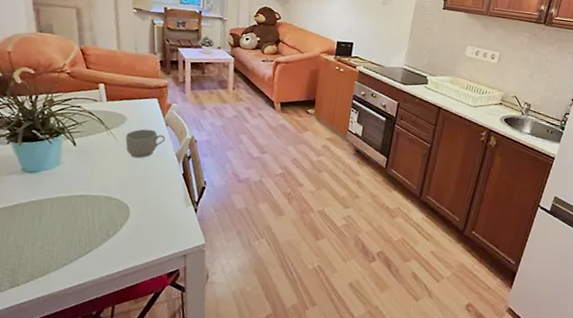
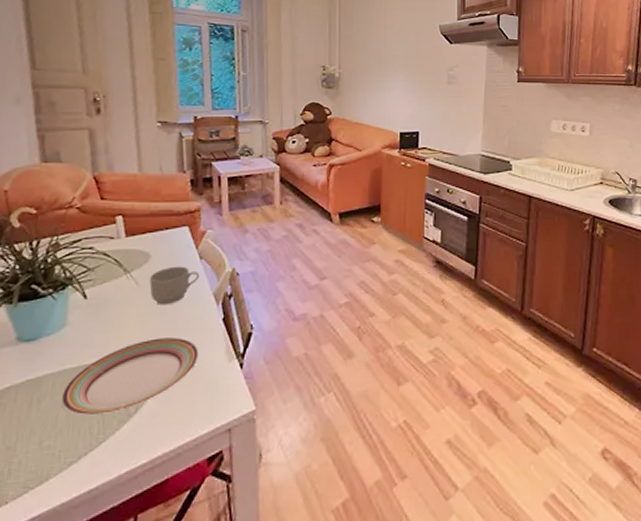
plate: none [57,182,163,233] -> present [60,338,199,415]

